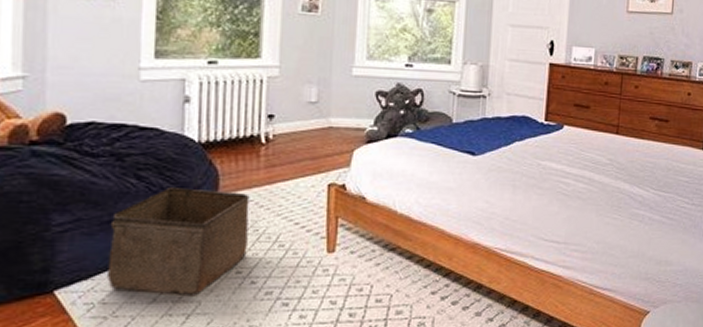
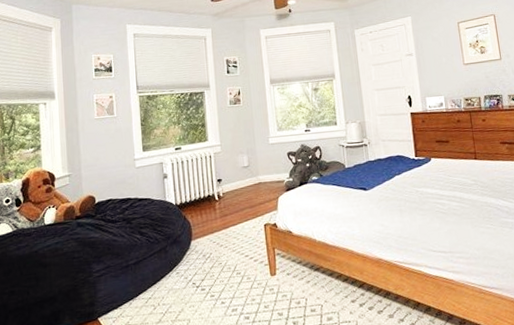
storage bin: present [108,188,250,297] -> none [127,237,216,317]

